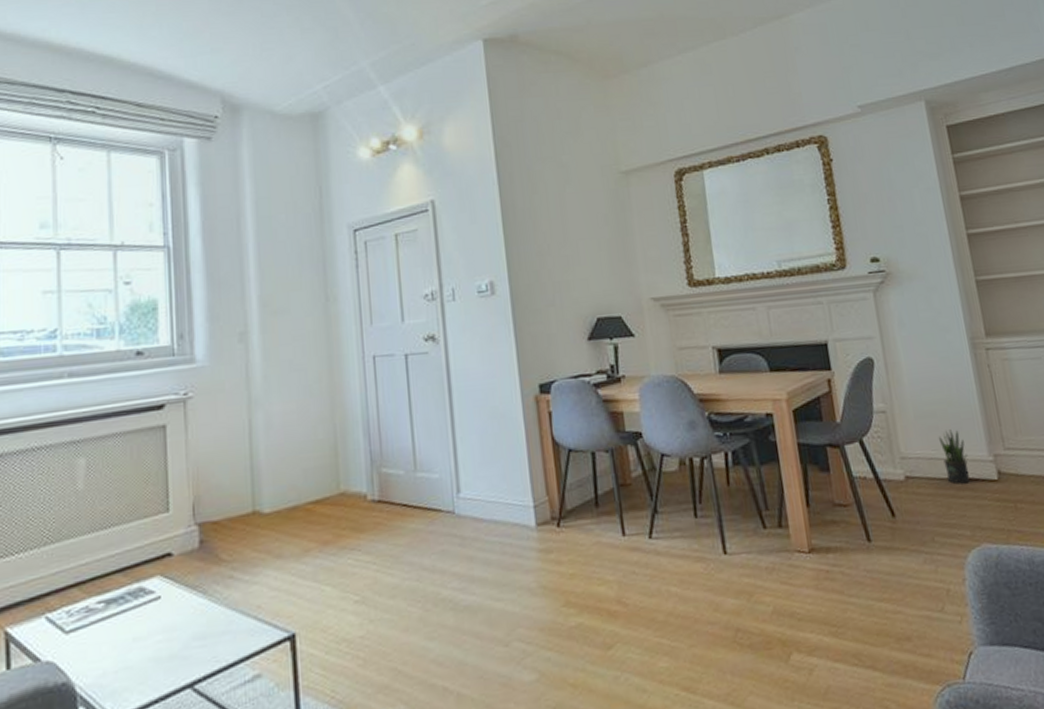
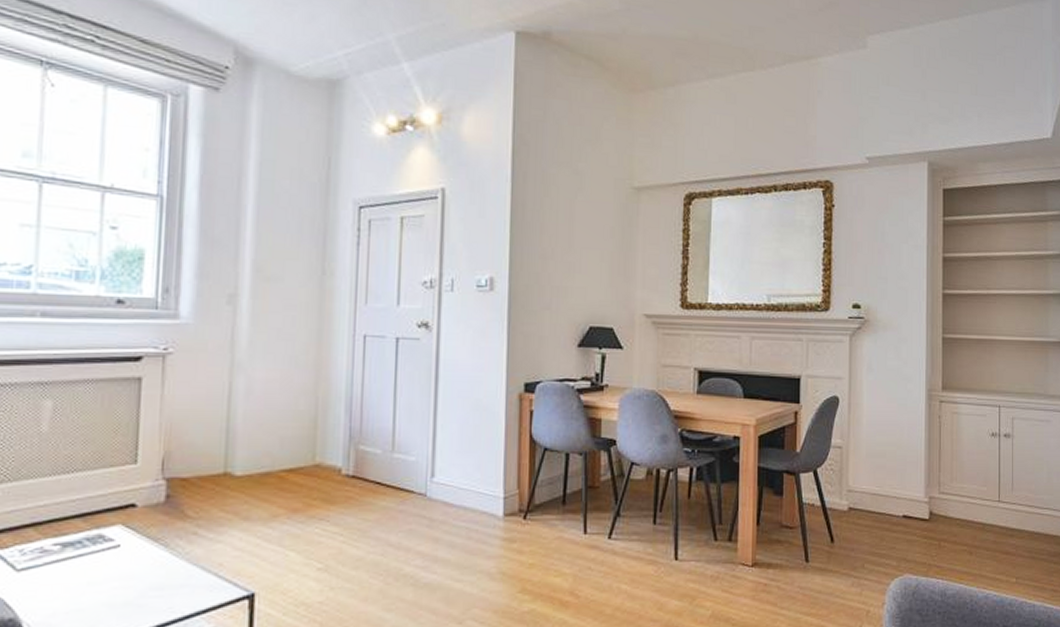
potted plant: present [938,429,971,484] -> none [884,470,907,520]

